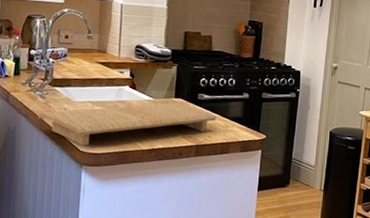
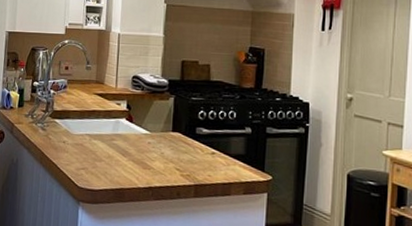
cutting board: present [37,102,217,146] -> none [38,136,217,181]

